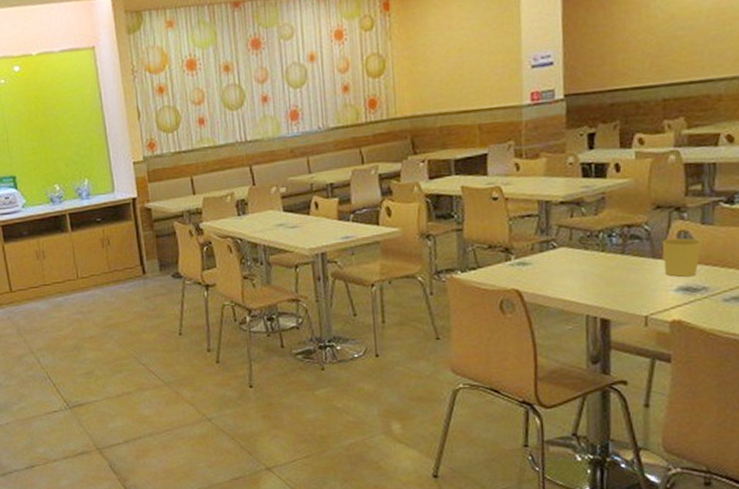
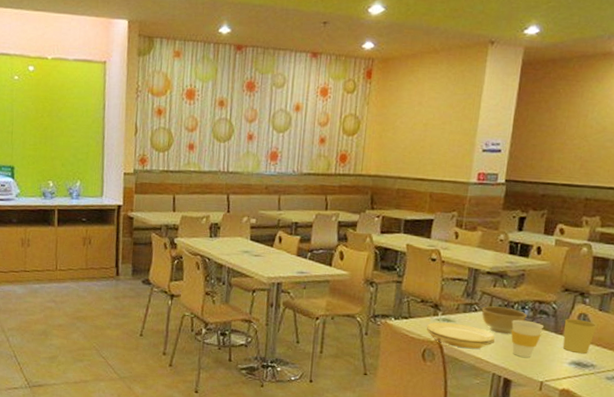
plate: none [499,265,583,292] -> present [426,322,496,349]
soup bowl: none [560,238,616,269] -> present [481,306,527,334]
cup: none [599,249,639,292] -> present [511,319,545,358]

